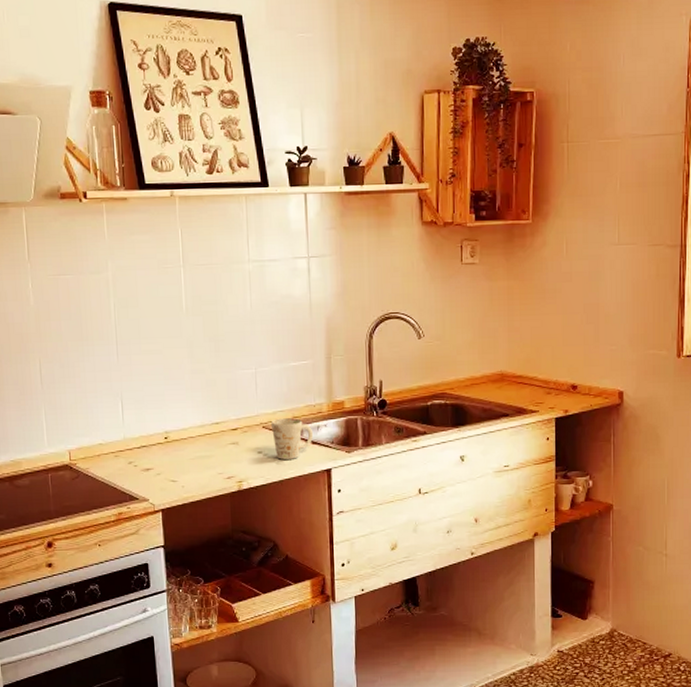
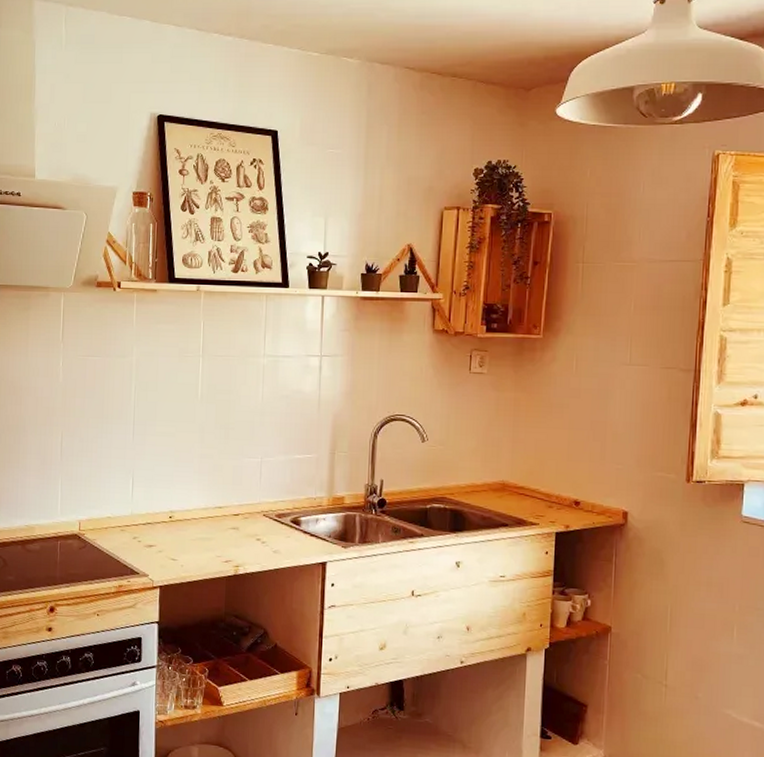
mug: present [271,418,314,460] -> none [272,508,312,549]

